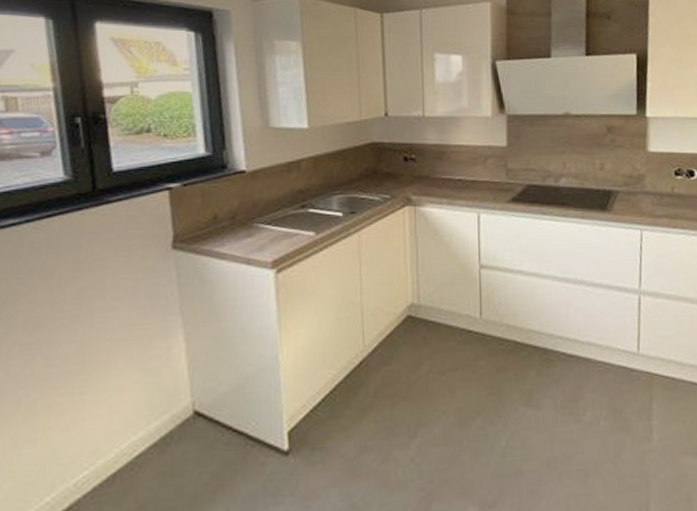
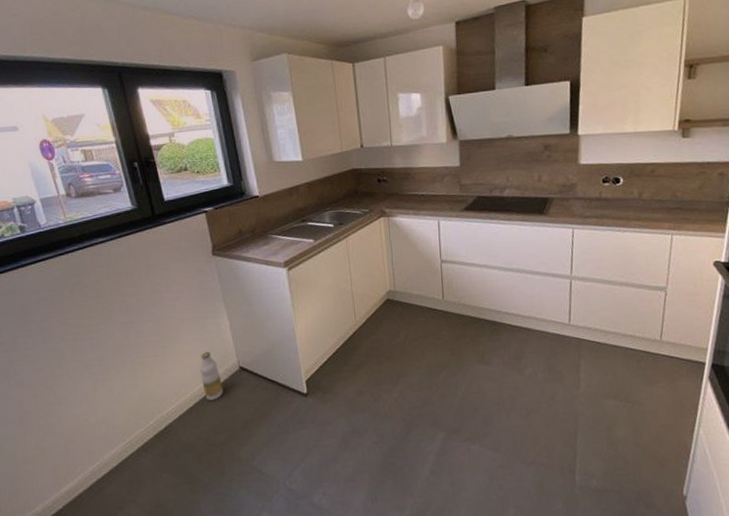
bottle: none [133,388,166,463] -> present [199,352,223,401]

